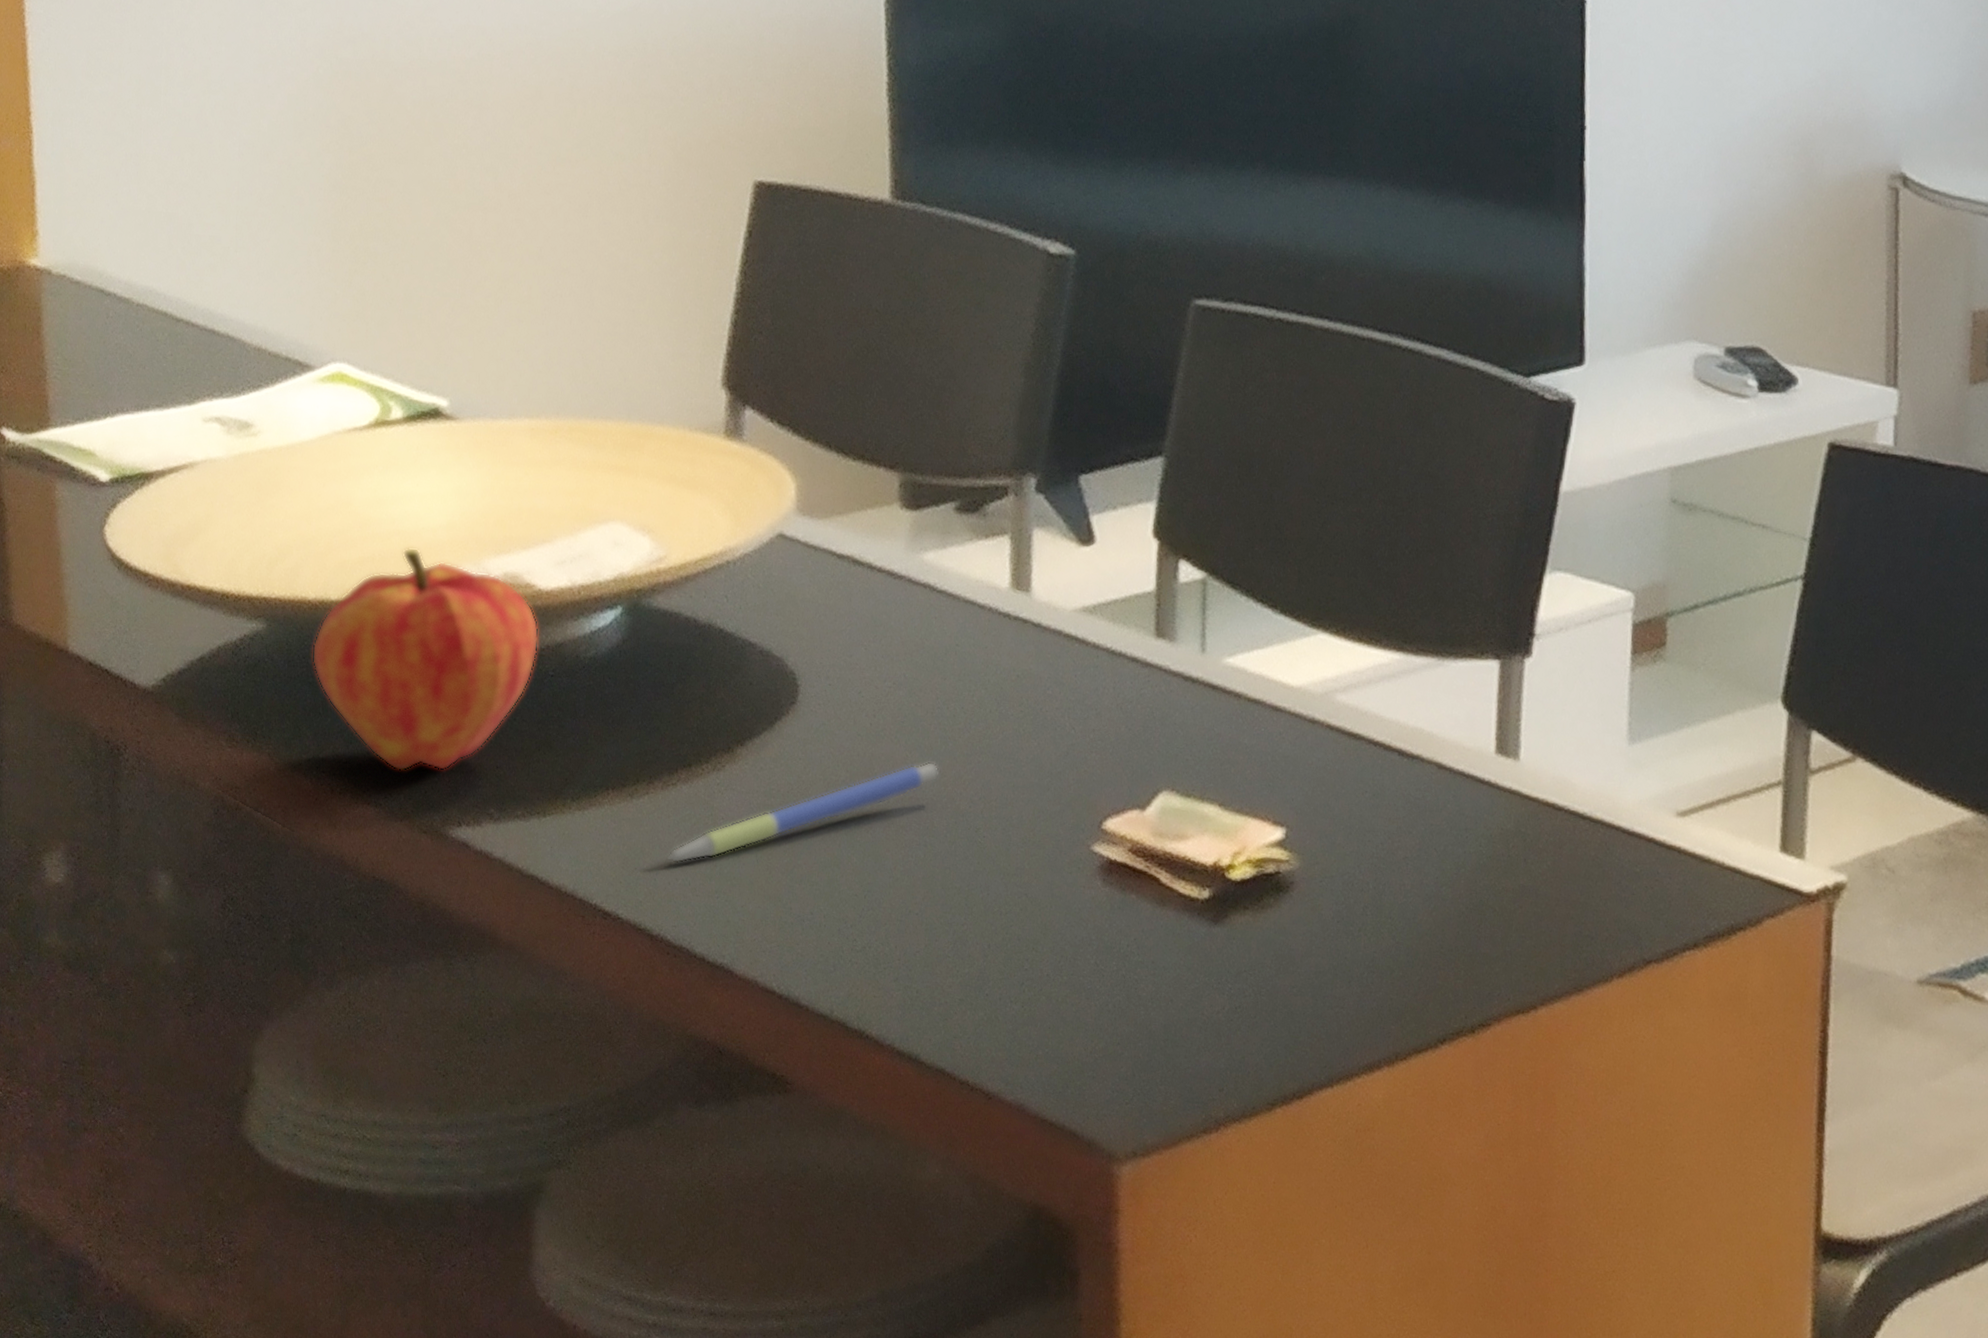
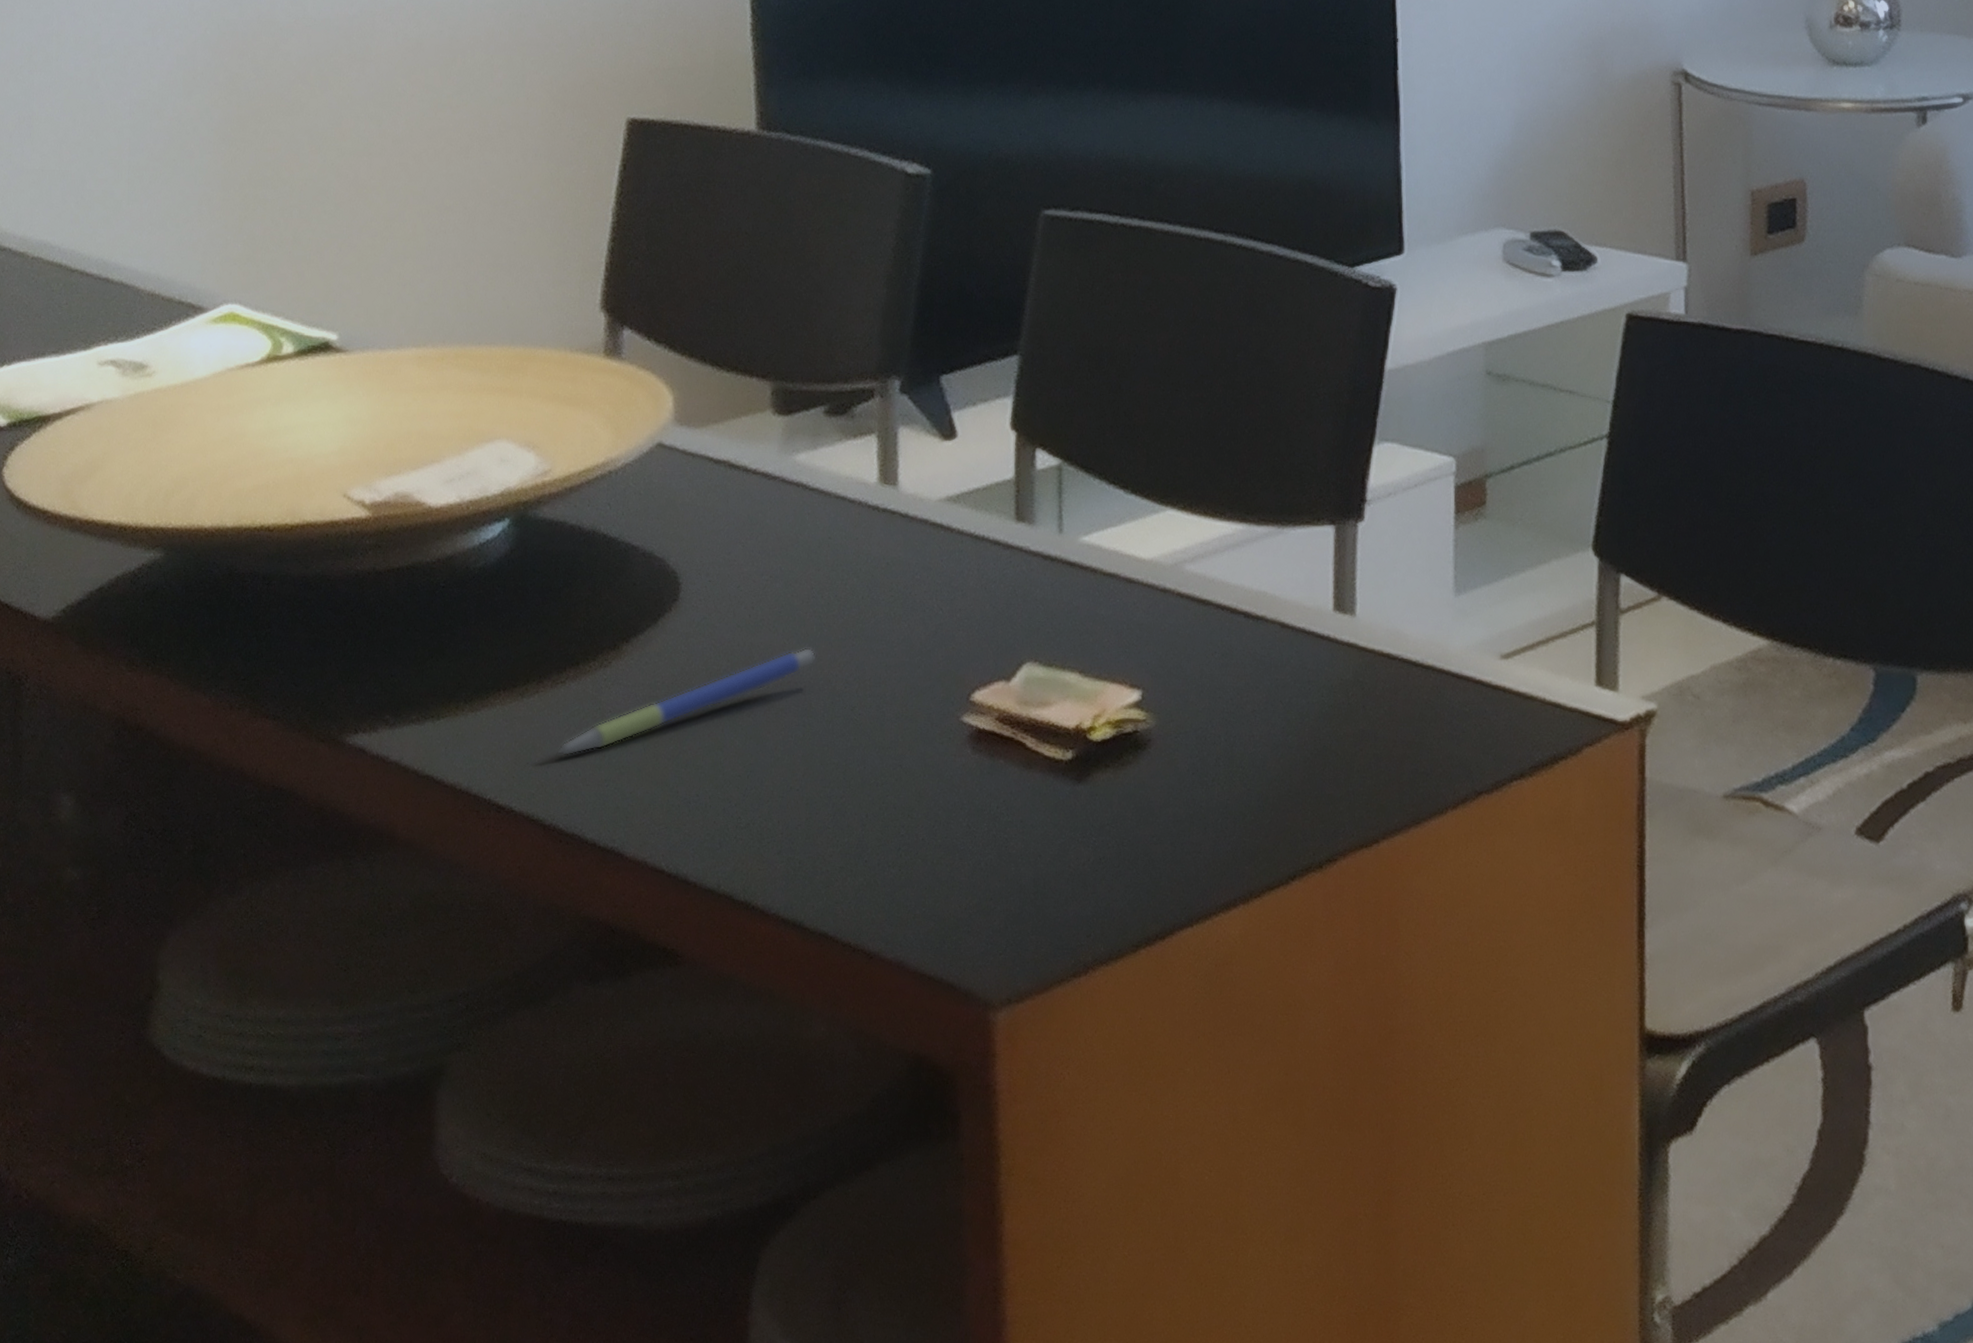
fruit: present [312,547,539,771] -> none [209,473,430,684]

